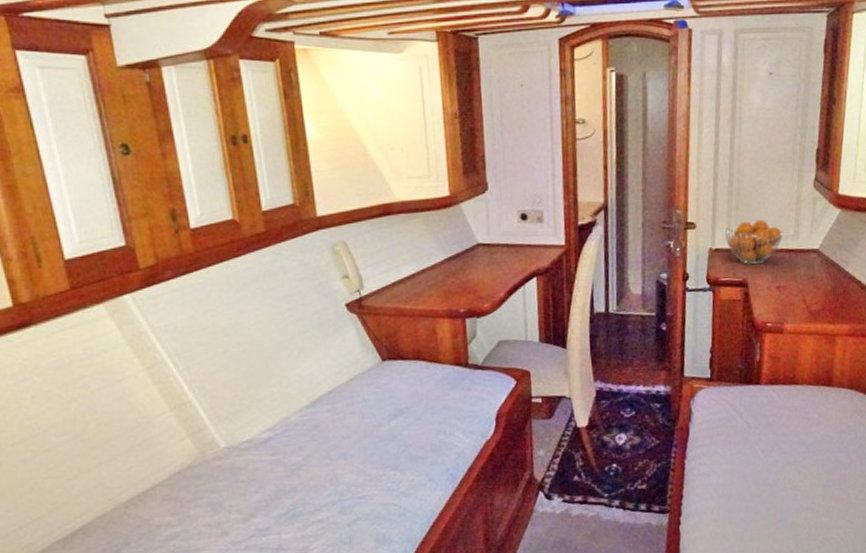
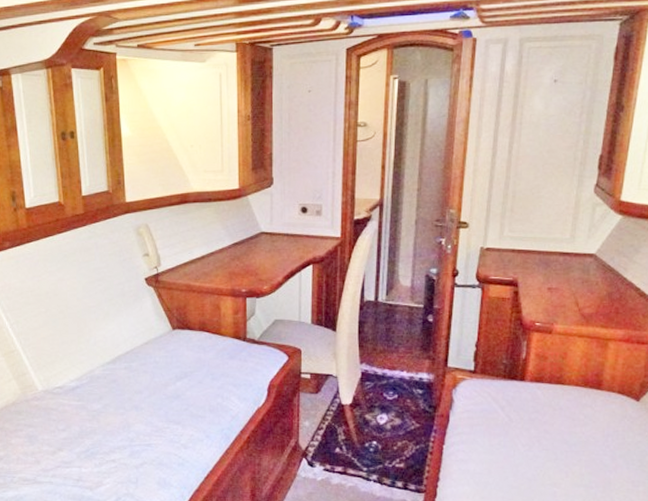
fruit basket: present [724,219,784,265] -> none [497,222,559,266]

